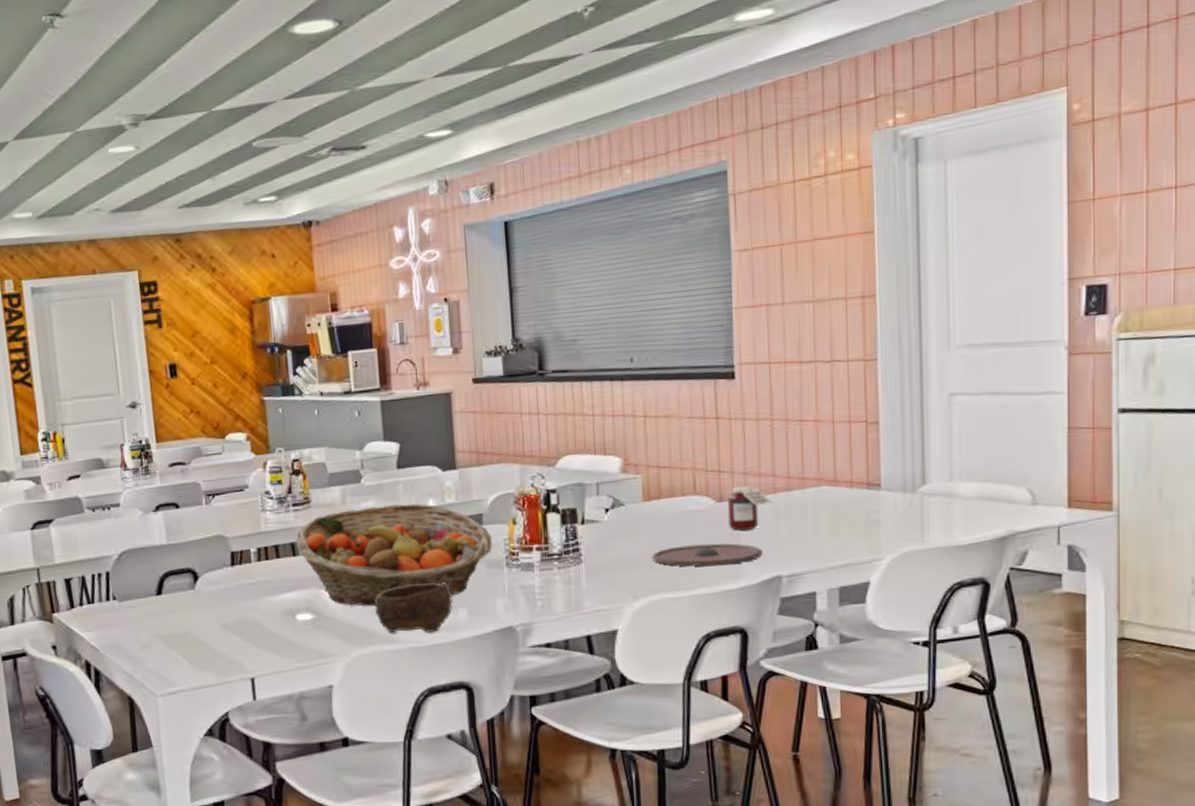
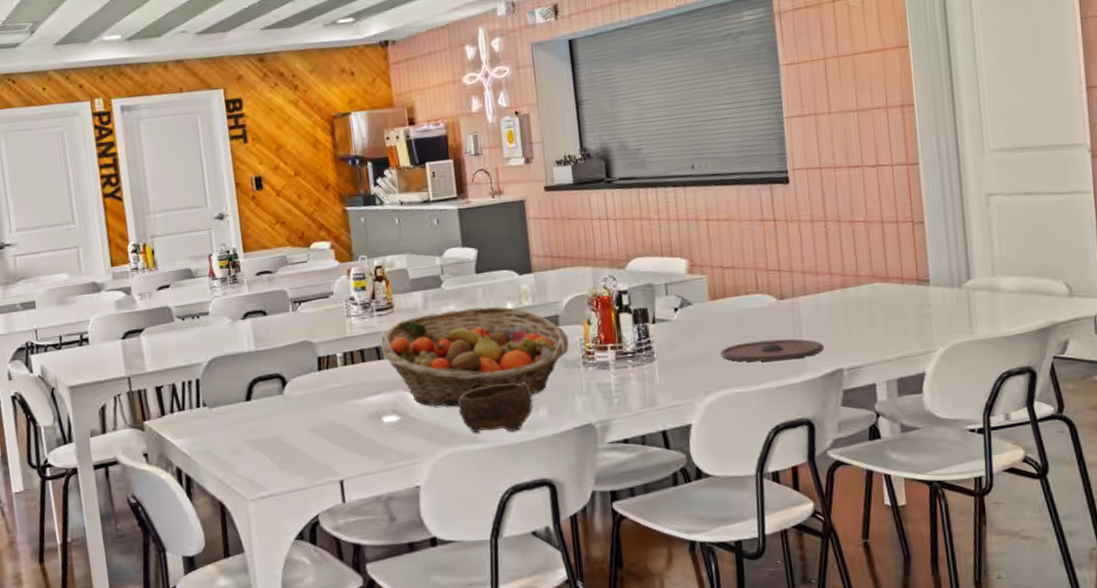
jar: present [728,486,773,531] -> none [788,284,831,327]

